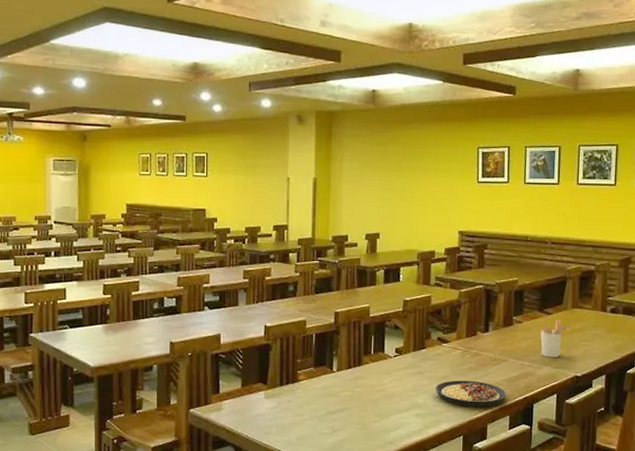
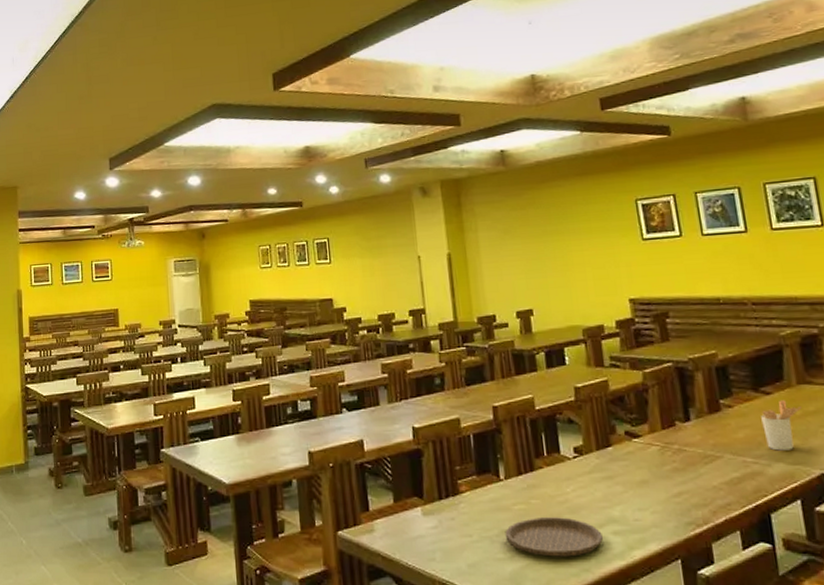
plate: none [331,402,408,433] -> present [505,517,604,557]
plate: present [435,380,507,407] -> none [632,485,731,521]

